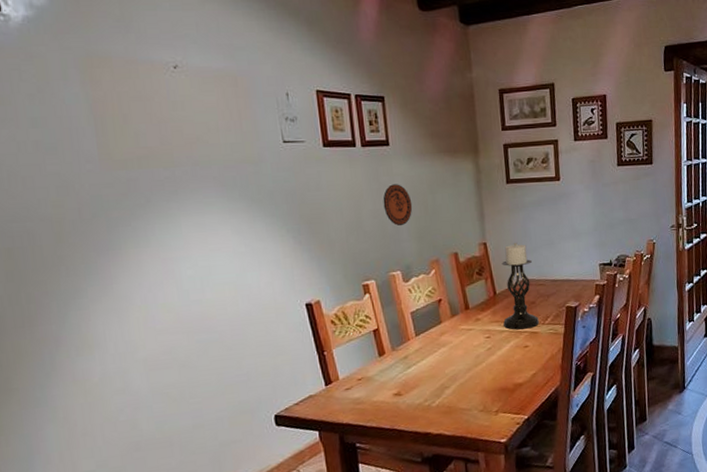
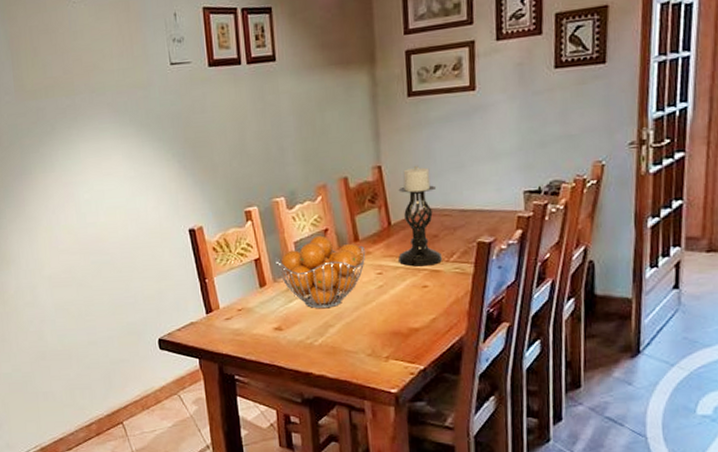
decorative plate: present [383,184,413,227] -> none [267,102,299,149]
fruit basket: none [392,305,476,373] -> present [274,235,366,309]

